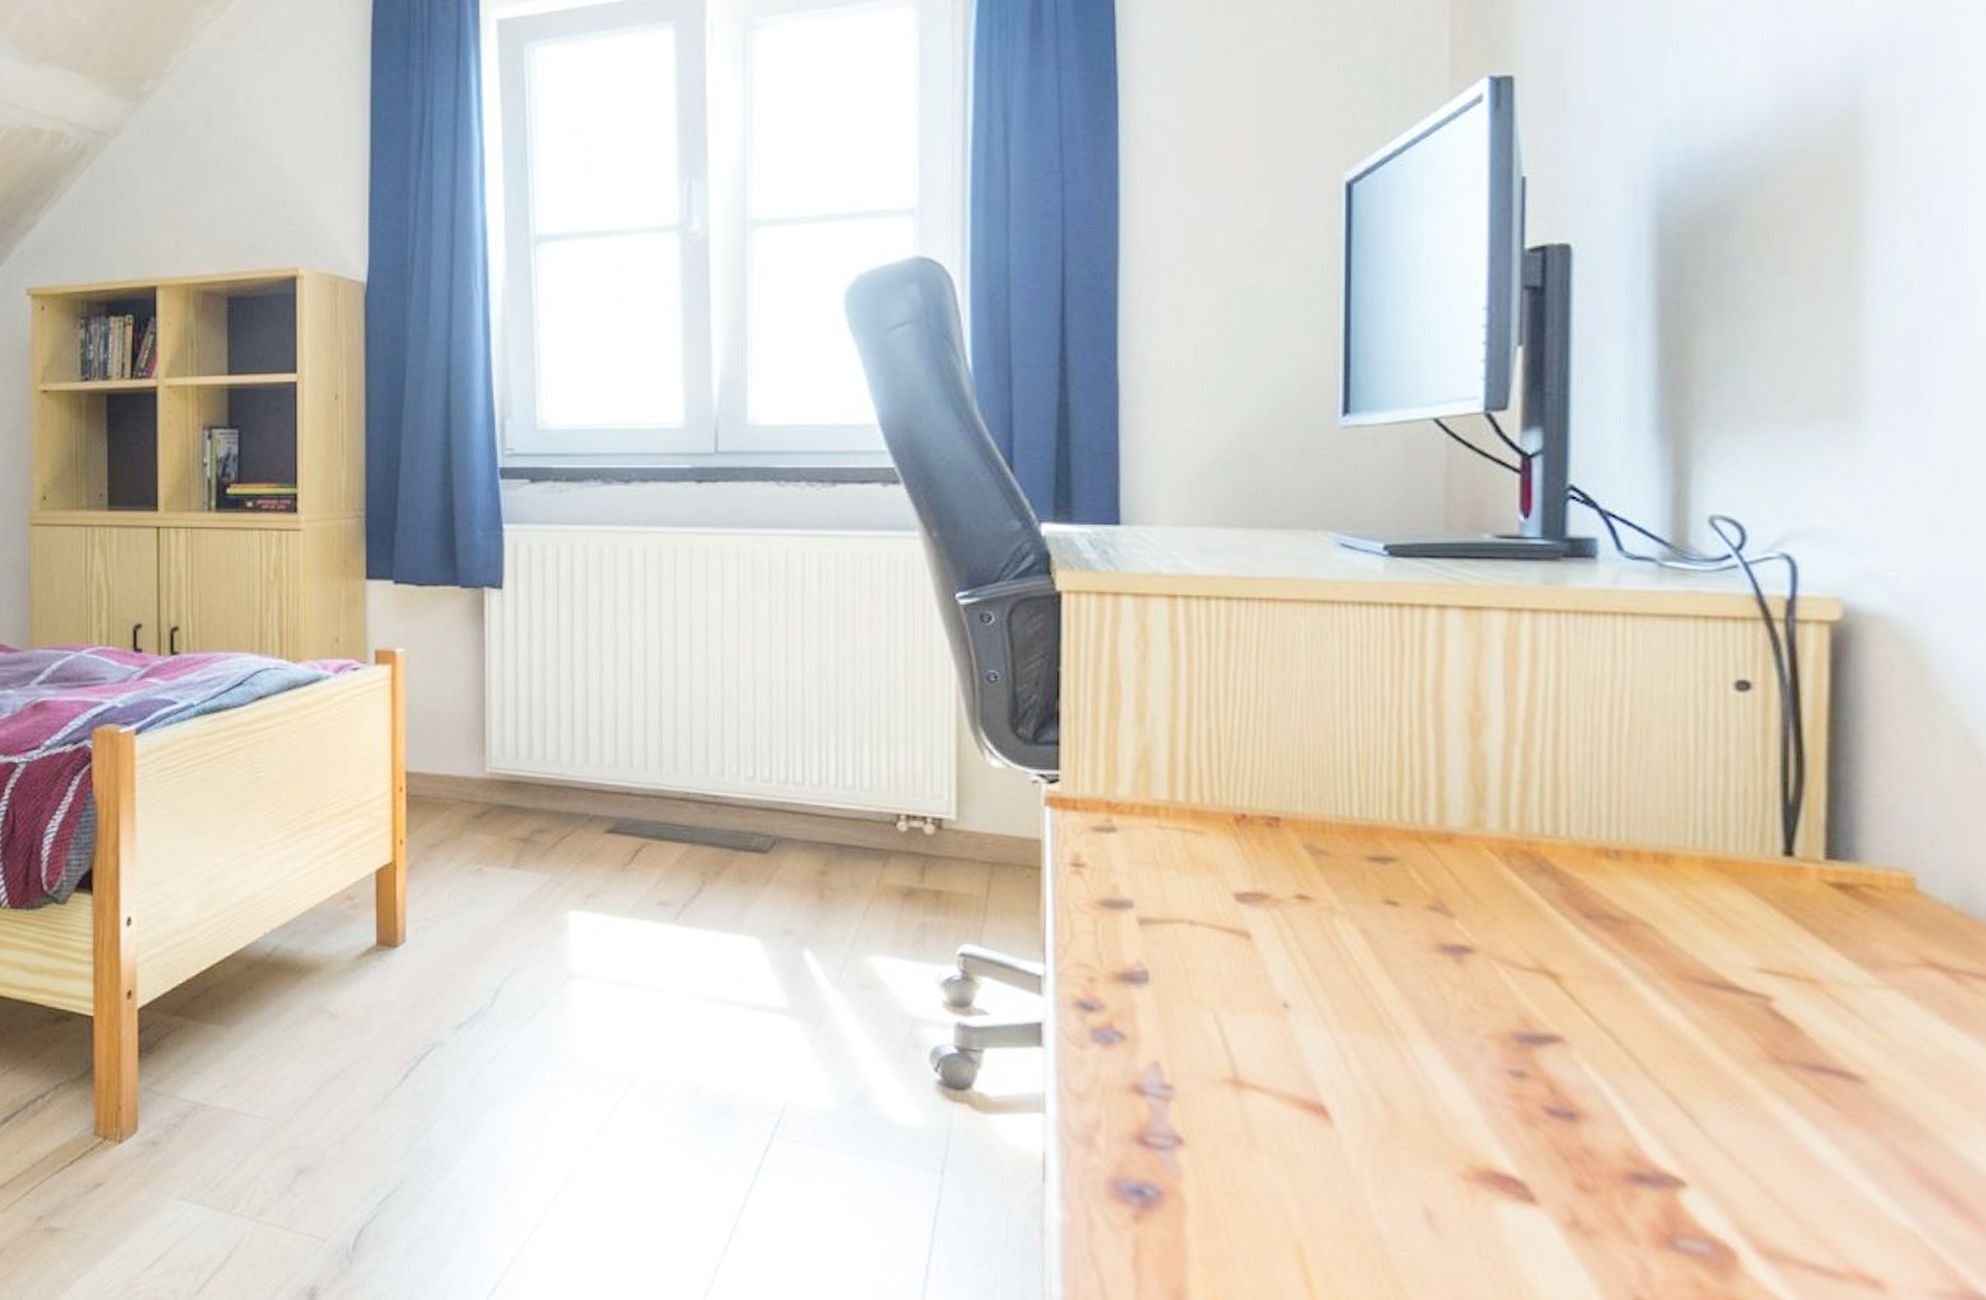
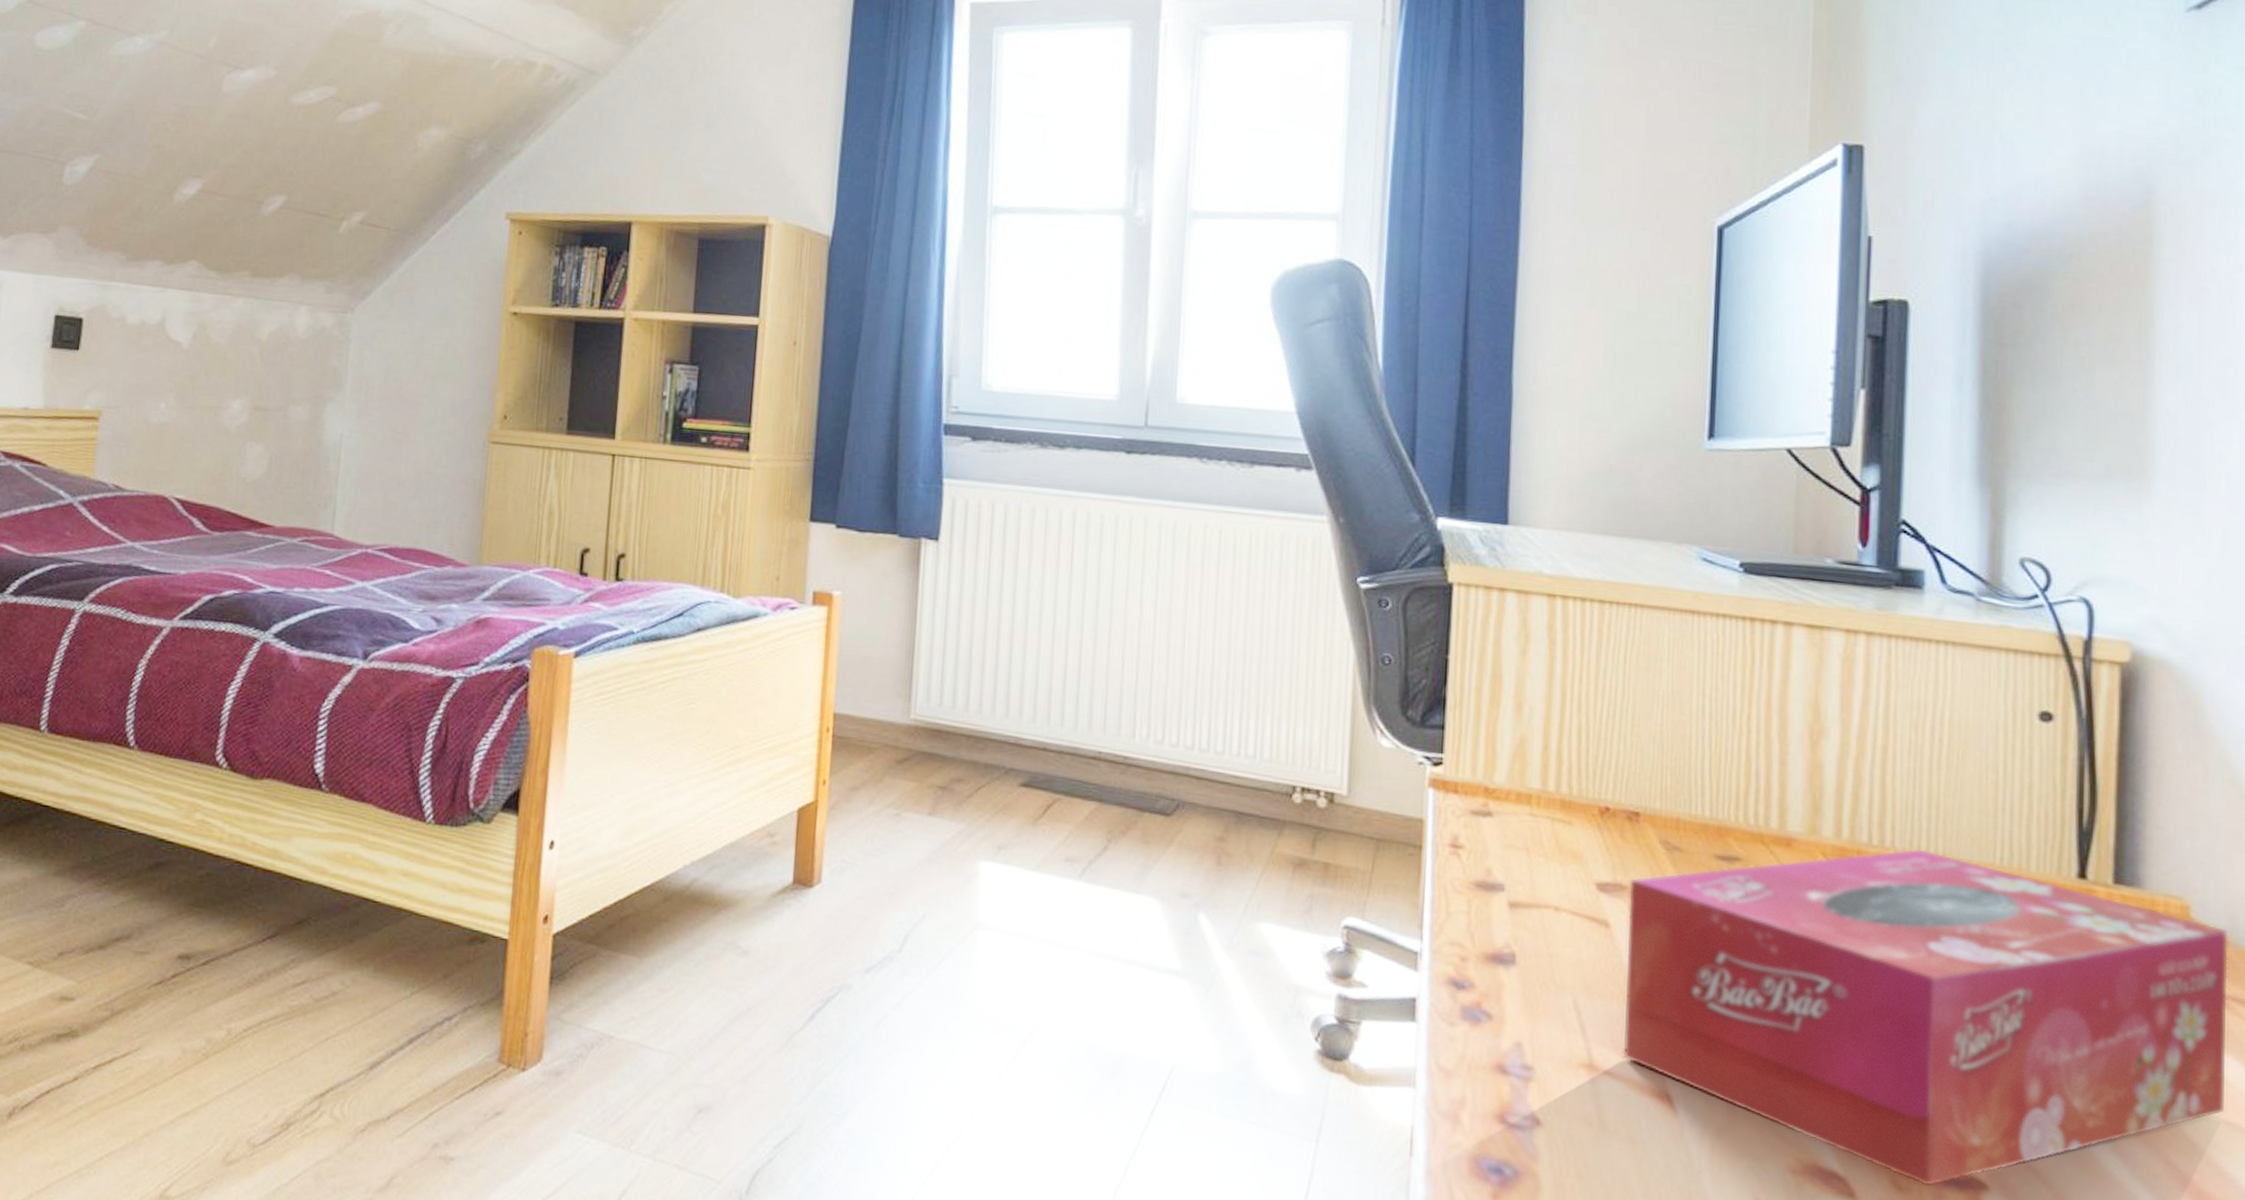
tissue box: none [1270,836,1962,1186] -> present [1622,848,2228,1187]

